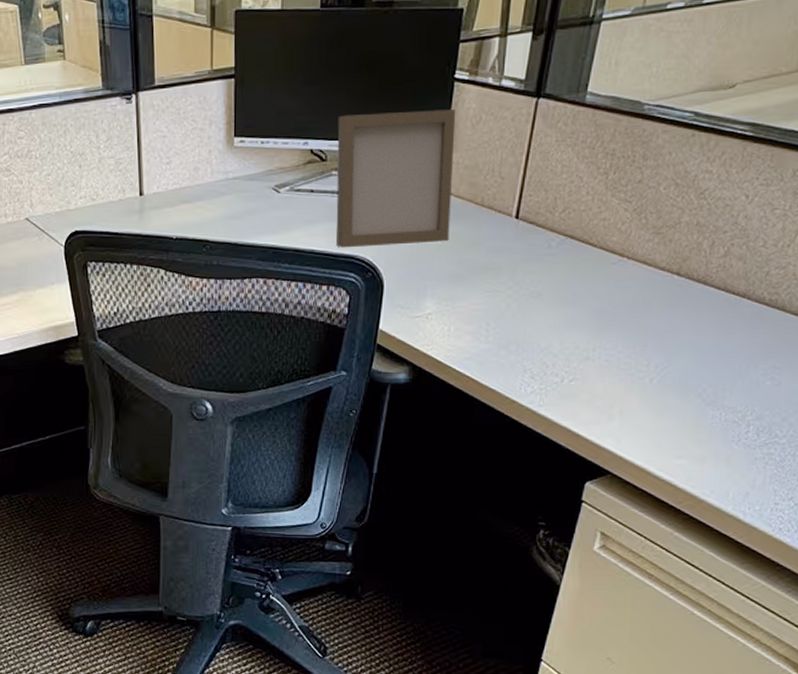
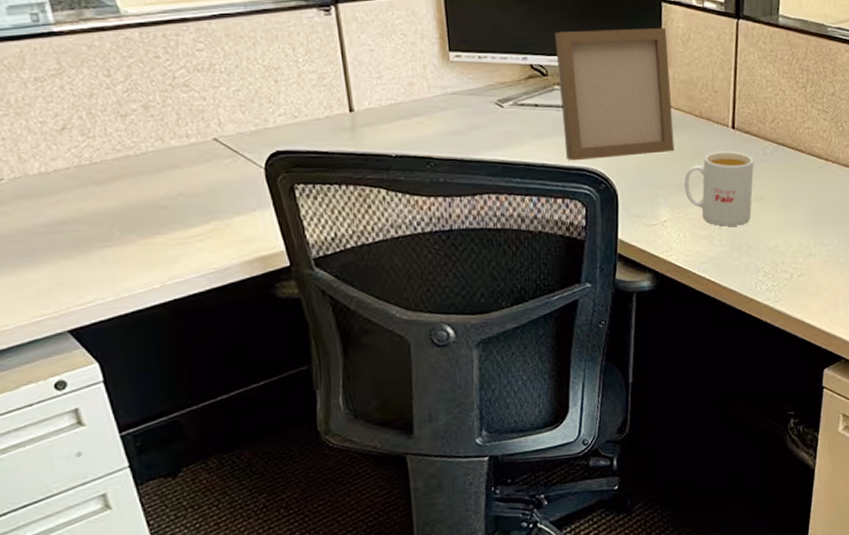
mug: none [455,242,536,323] -> present [684,151,754,227]

